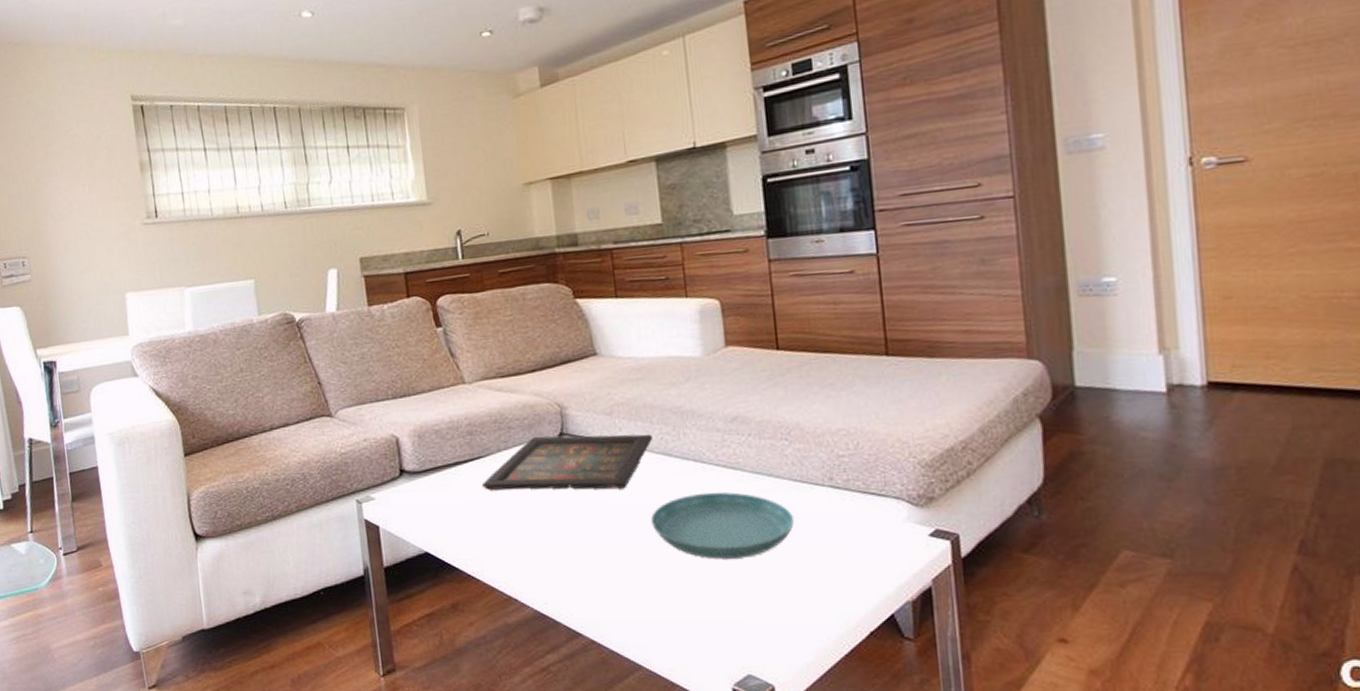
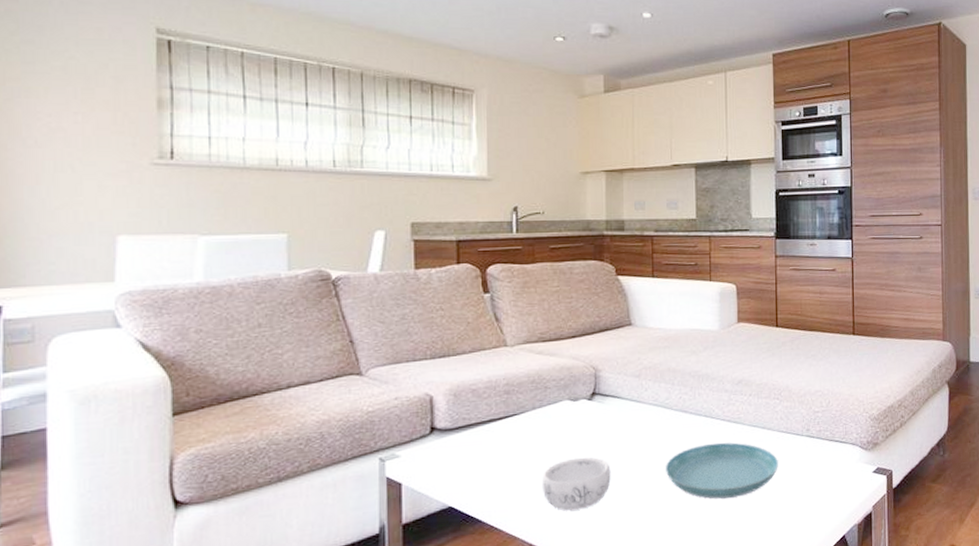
icon panel: present [481,434,653,490] -> none [513,394,673,445]
decorative bowl: none [515,505,590,563] -> present [541,457,611,511]

